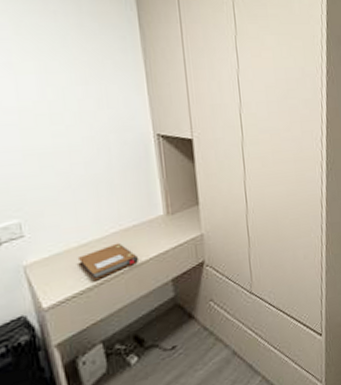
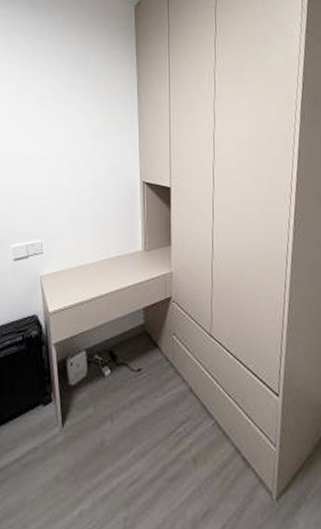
notebook: present [77,243,139,281] -> none [75,269,120,298]

